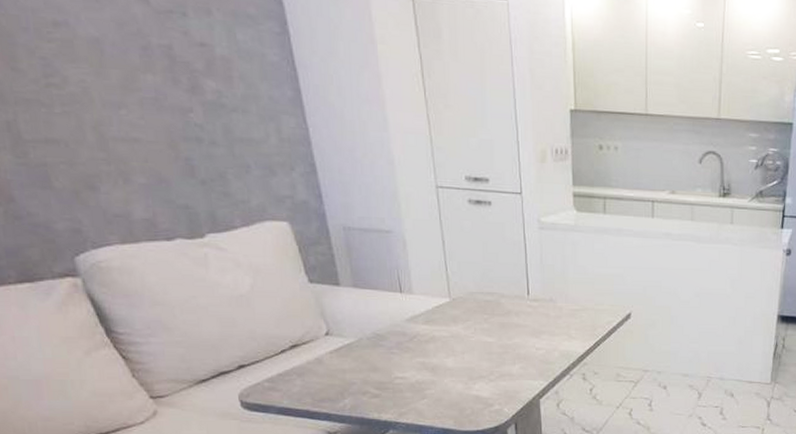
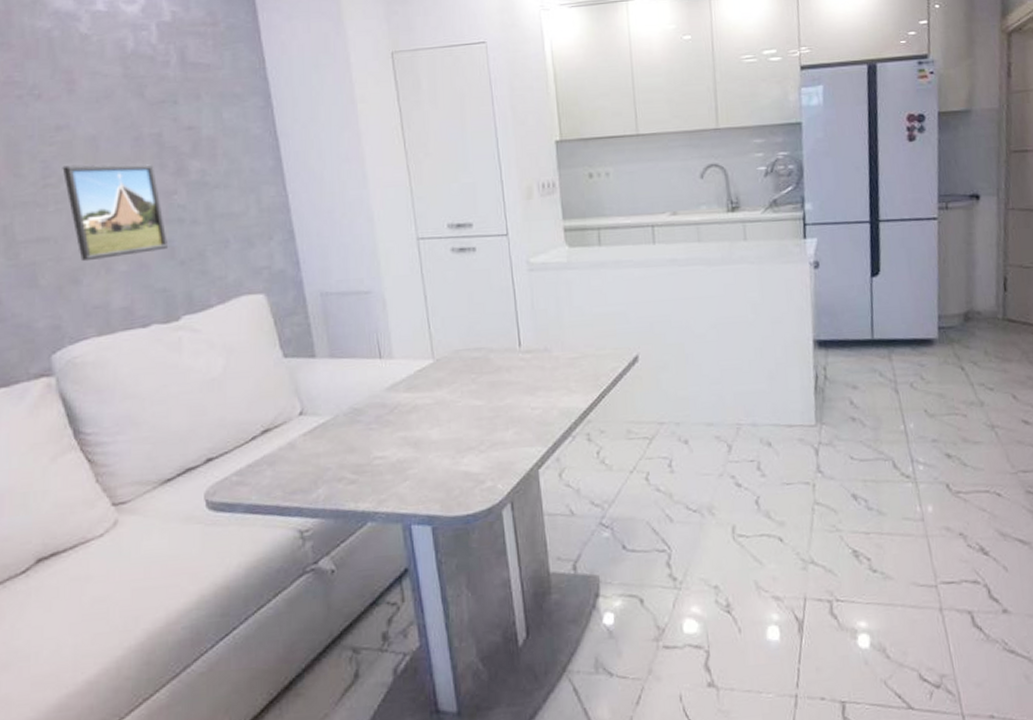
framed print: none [65,66,187,169] -> present [62,164,167,262]

